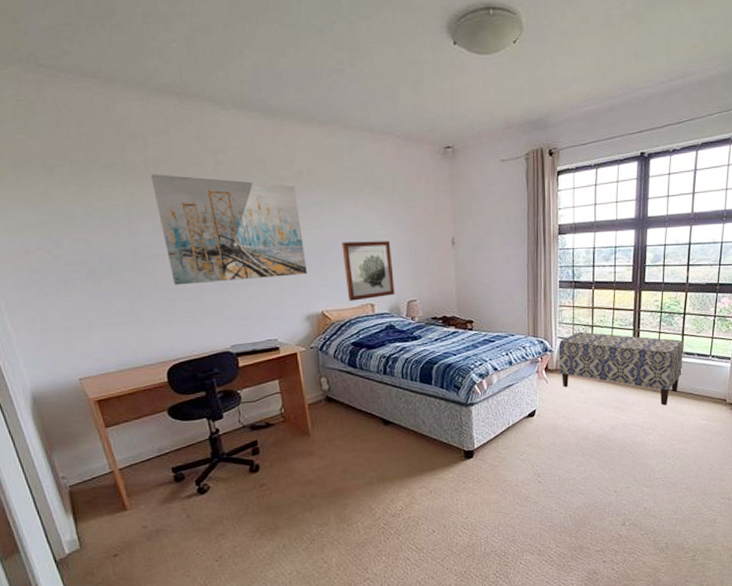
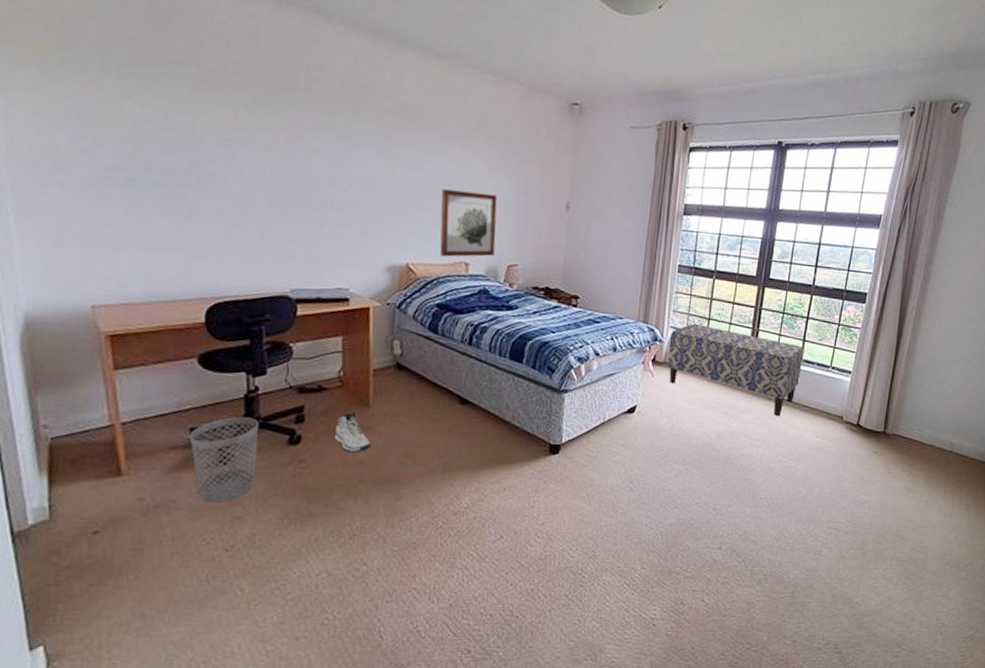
wall art: present [151,174,307,285] -> none [228,80,398,220]
wastebasket: none [172,454,229,525] -> present [189,417,259,503]
sneaker: none [285,440,316,475] -> present [334,411,371,453]

